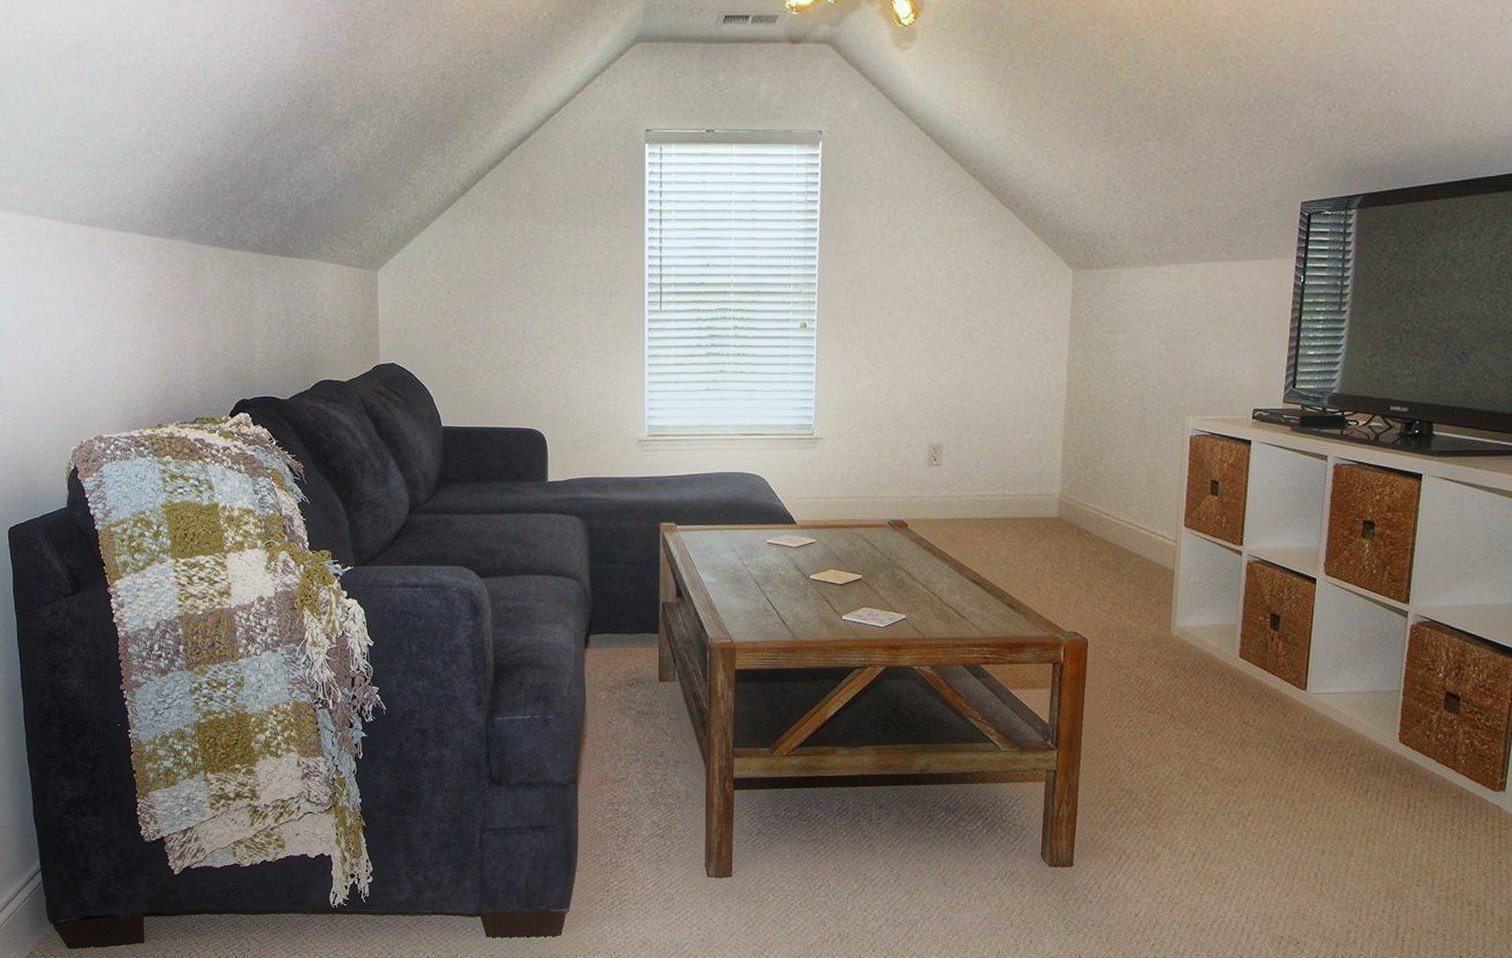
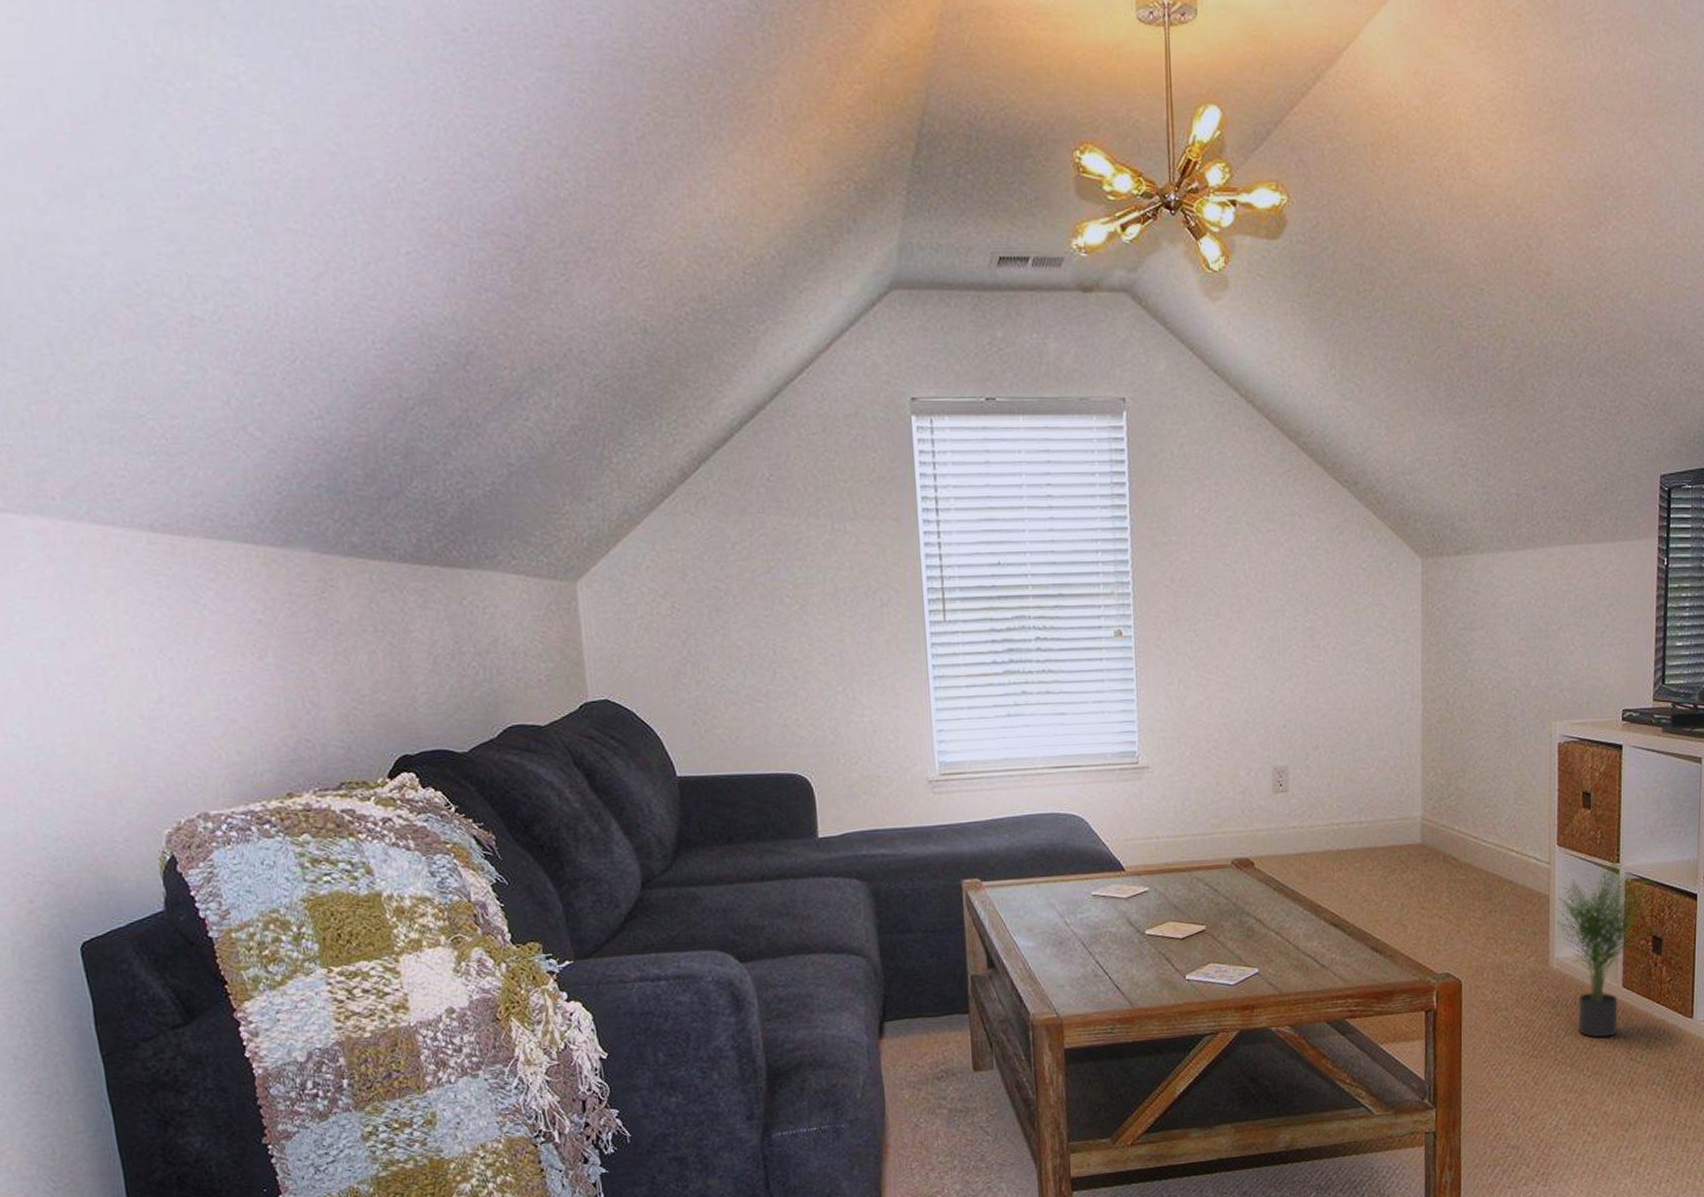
potted plant: none [1177,540,1274,701] -> present [1554,857,1654,1038]

